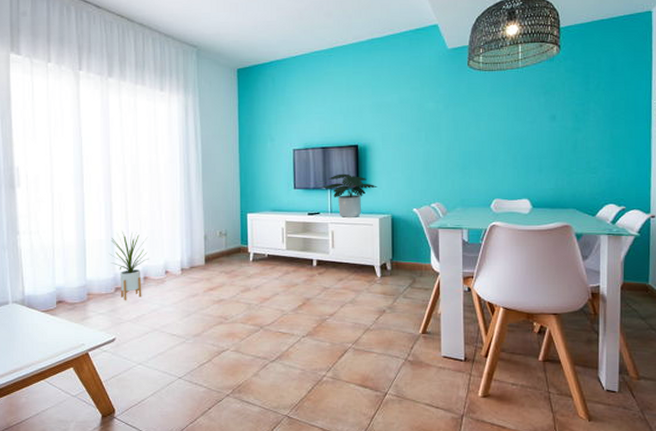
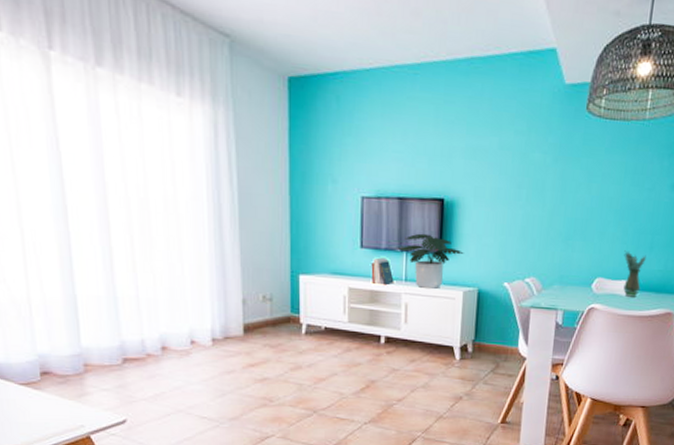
house plant: present [111,232,149,301] -> none [114,288,168,375]
books: none [303,195,322,218] -> present [371,257,394,286]
vase: none [516,174,537,214] -> present [623,250,646,297]

